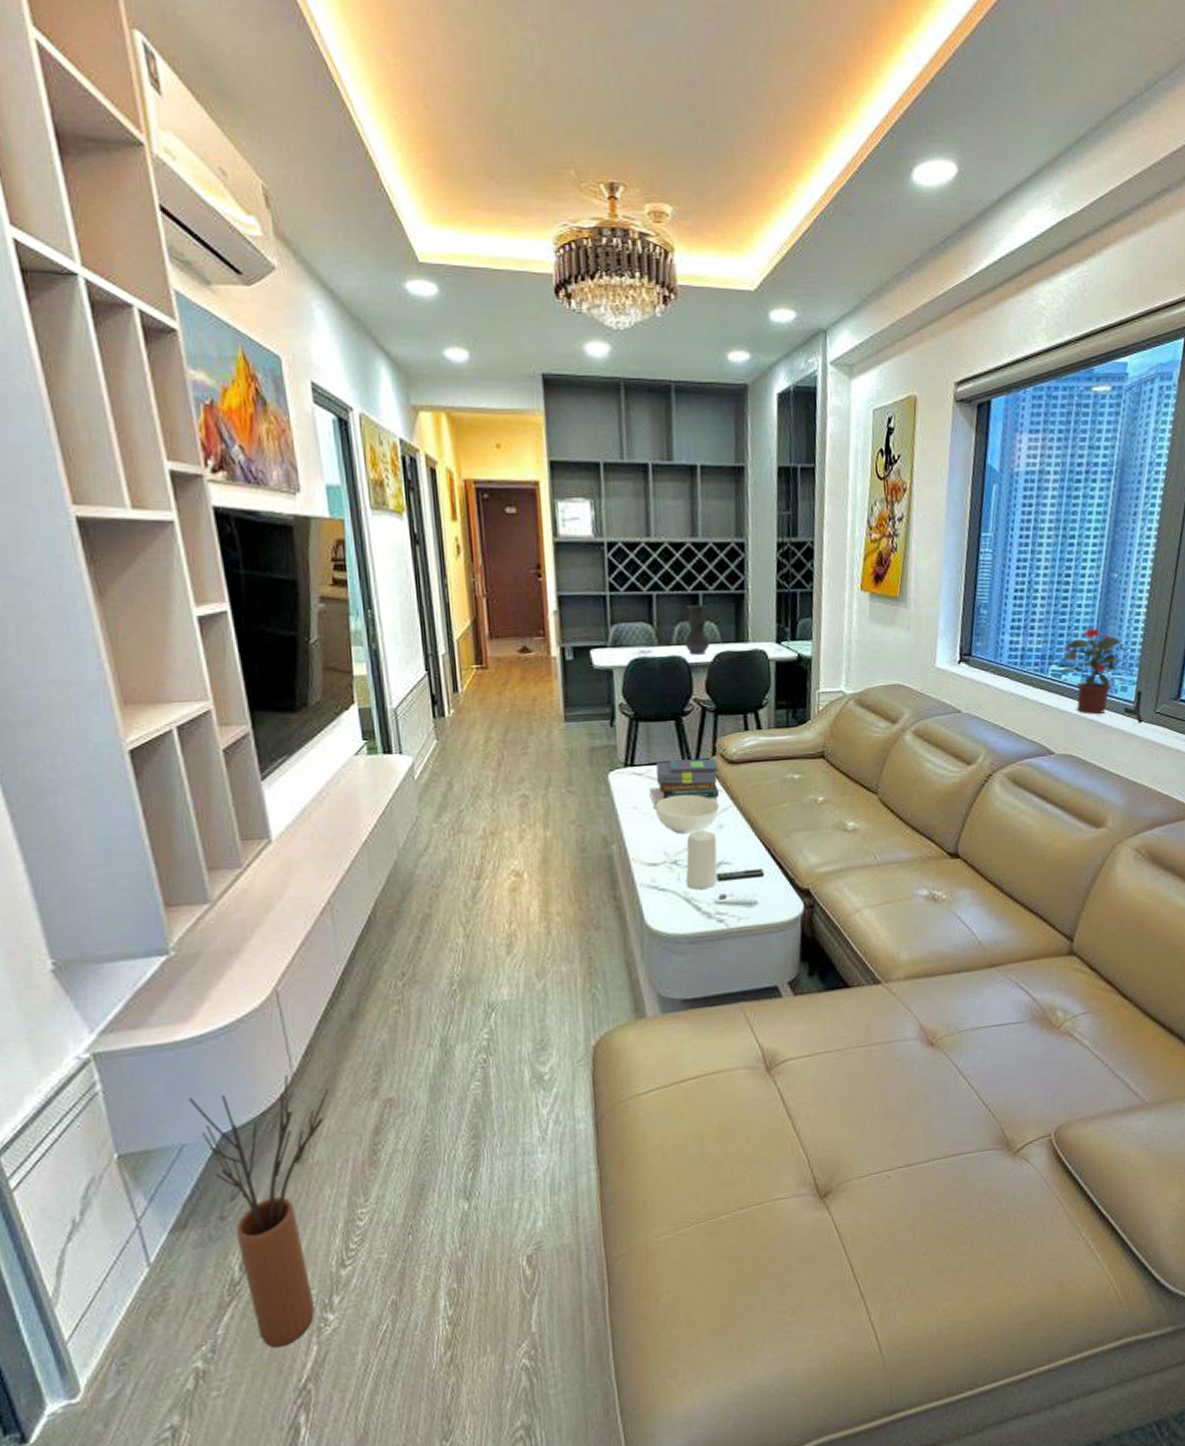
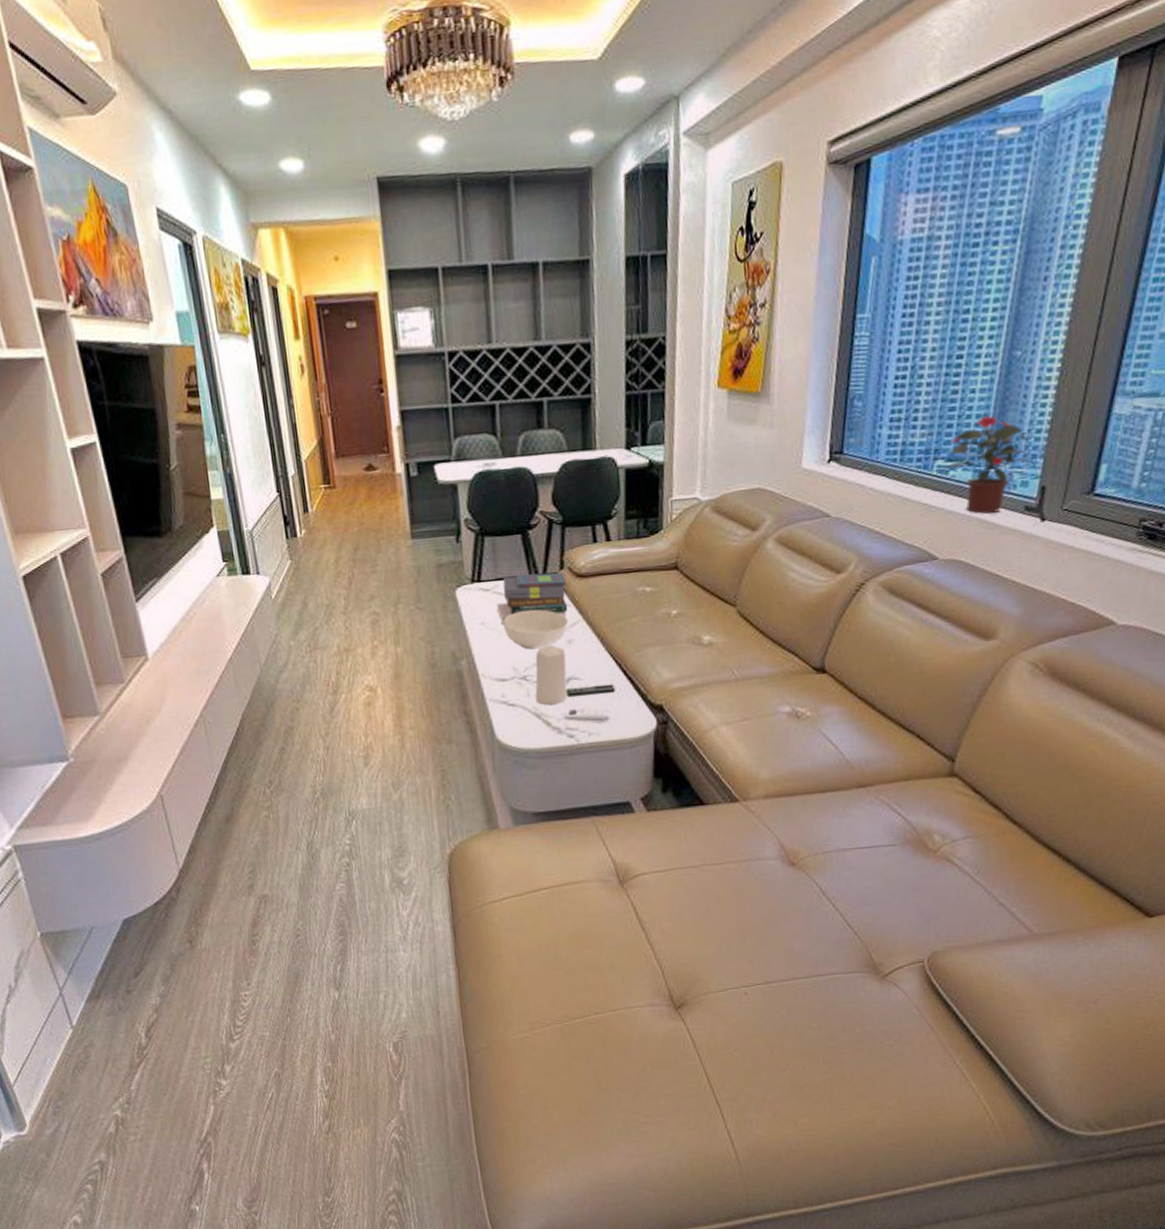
vase: present [187,1074,329,1349] -> none [93,870,211,1105]
vase: present [684,604,710,655] -> none [529,412,555,466]

